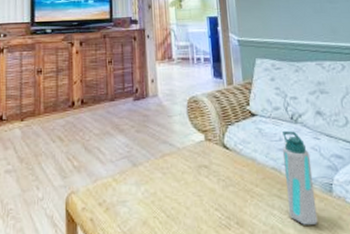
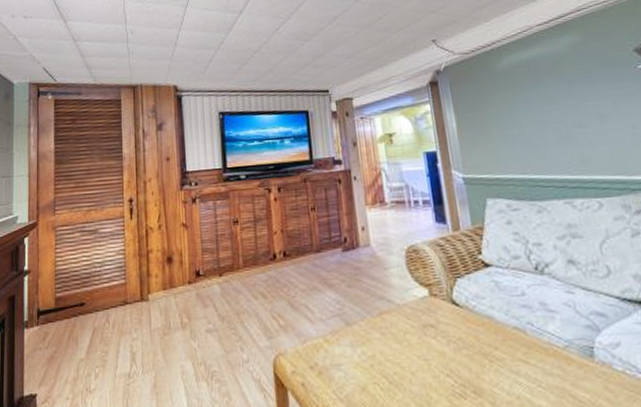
water bottle: present [282,131,318,225] -> none [525,284,577,396]

